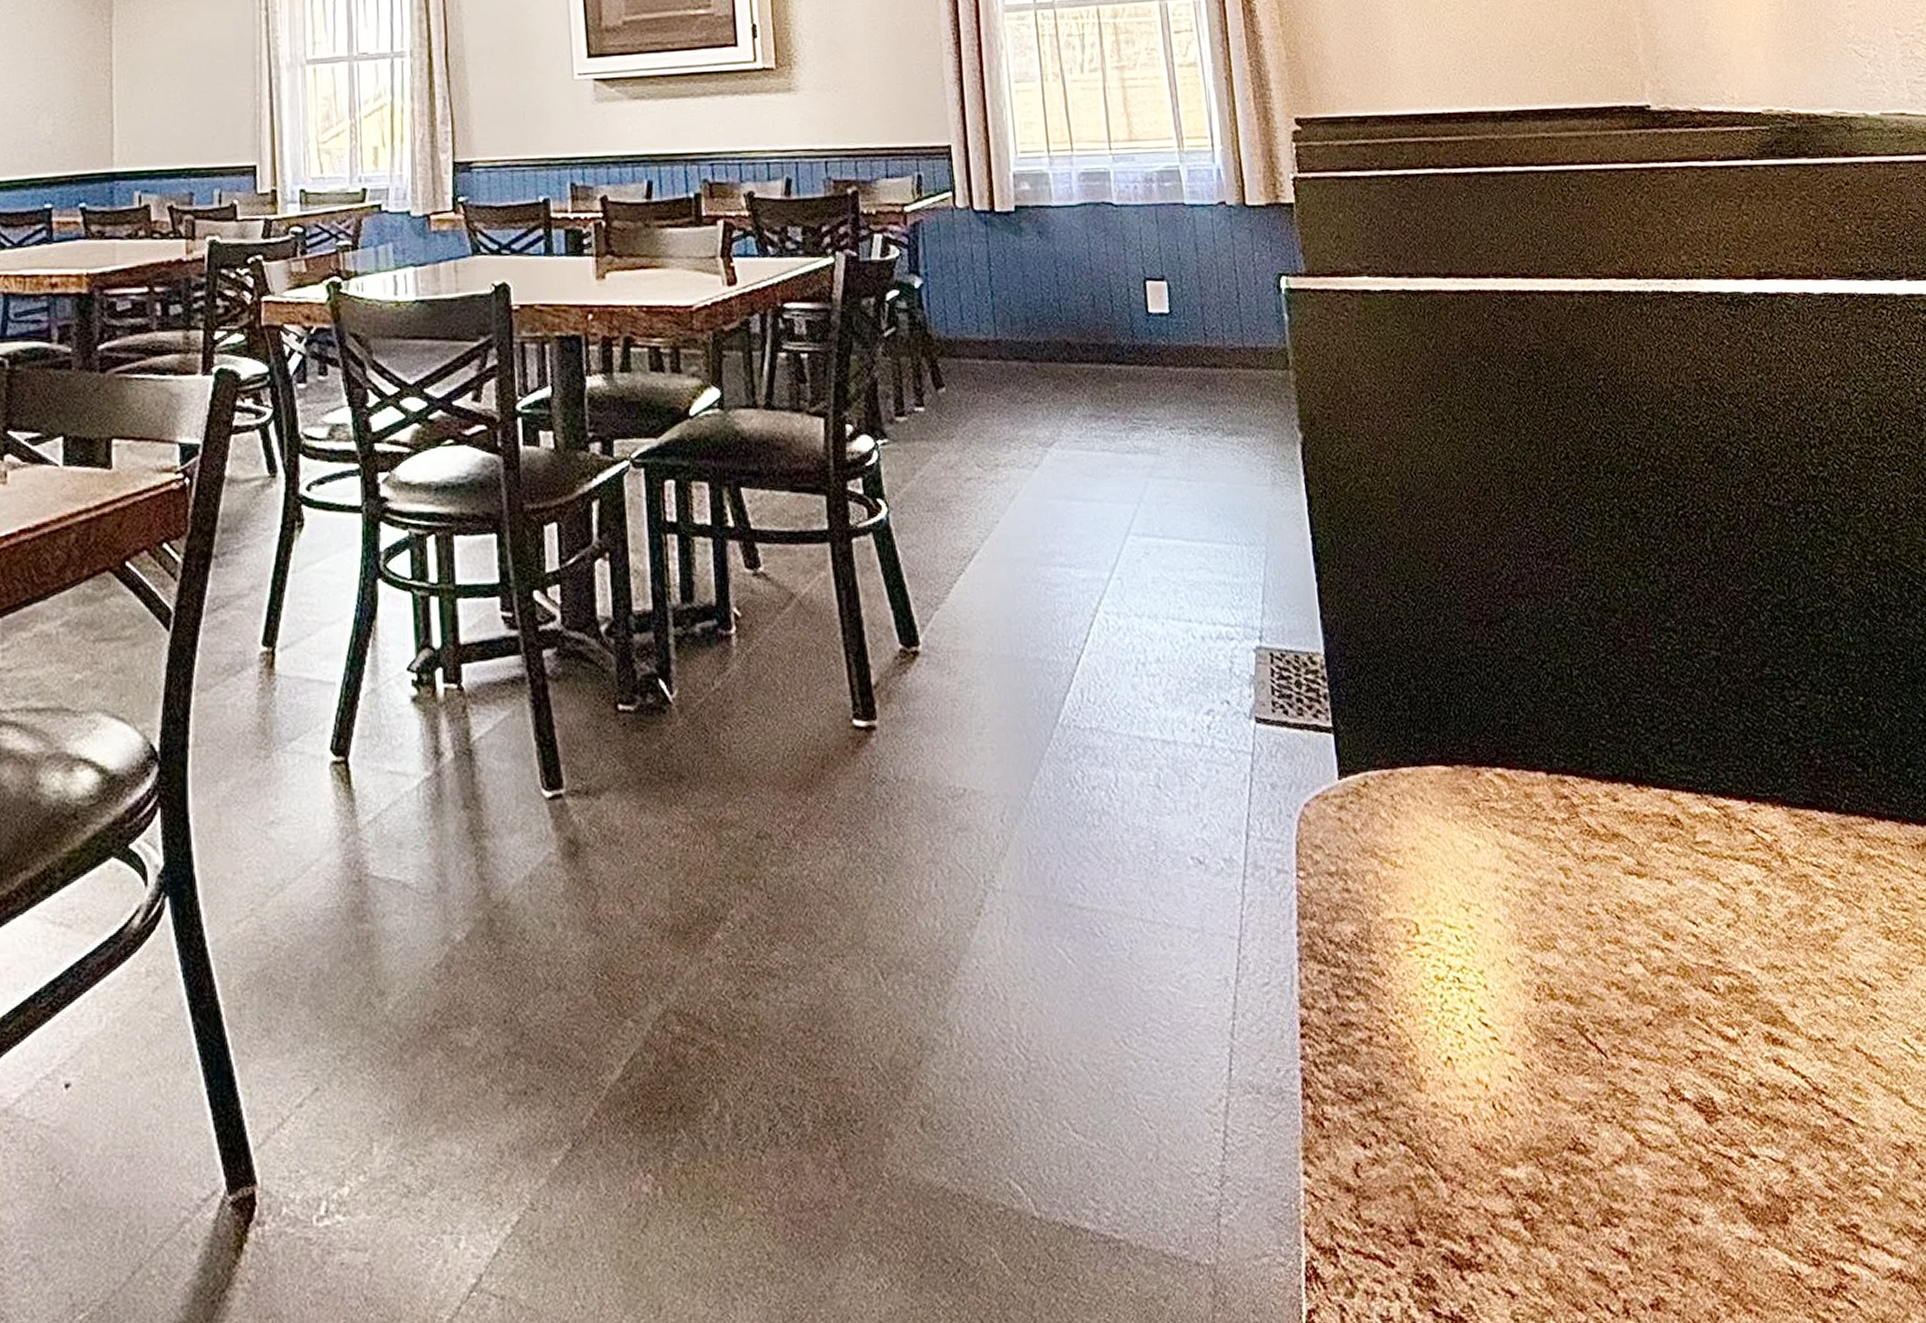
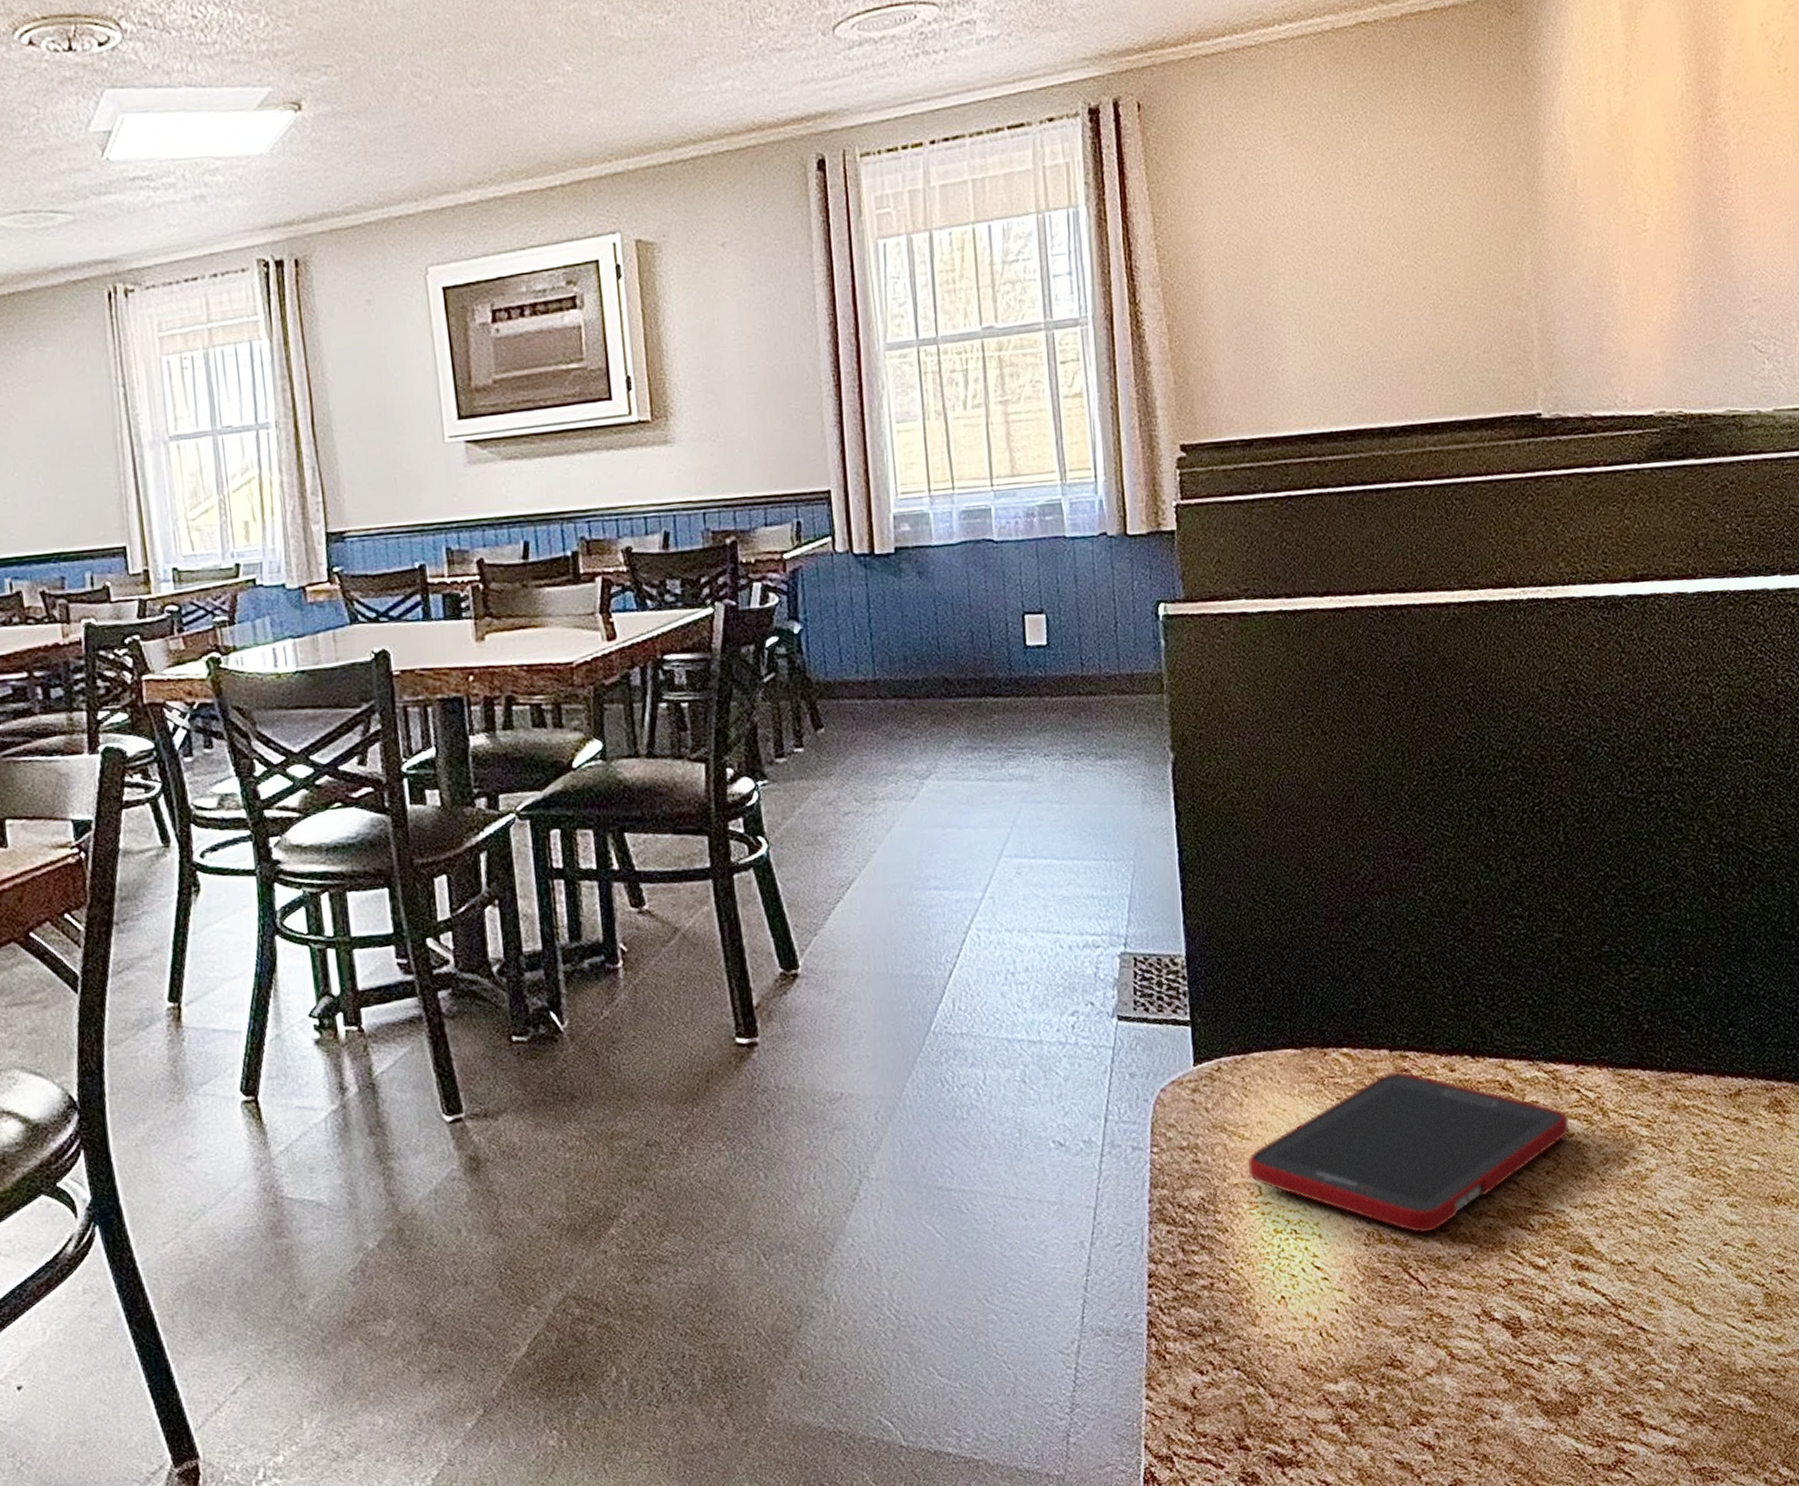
cell phone: none [1401,797,1748,990] -> present [1247,1071,1570,1234]

